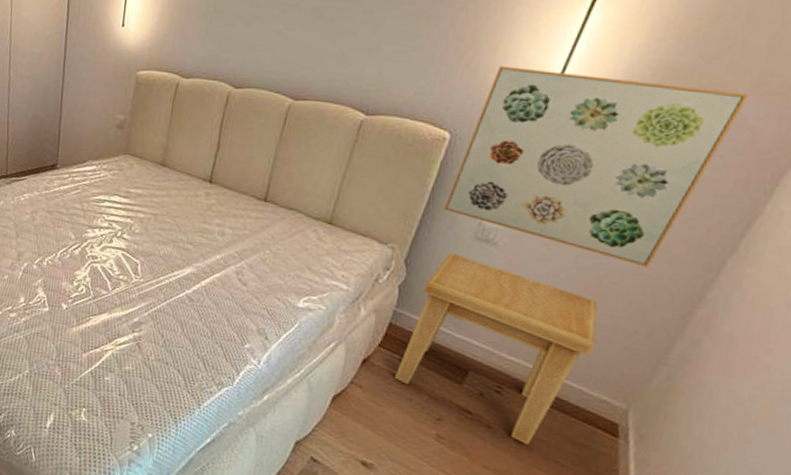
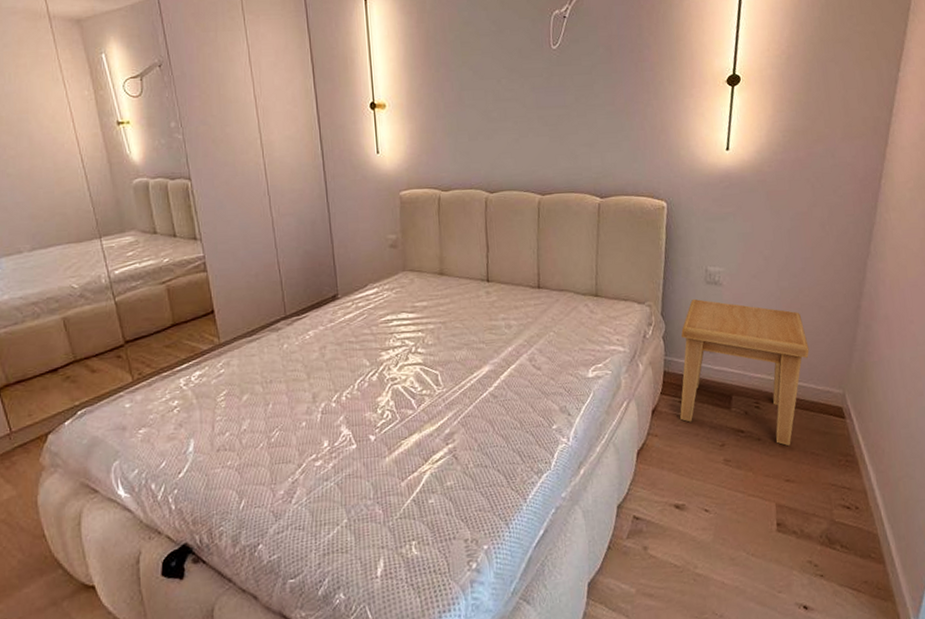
wall art: present [443,66,750,267] -> none [677,140,843,279]

